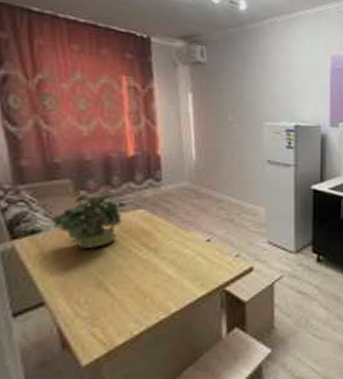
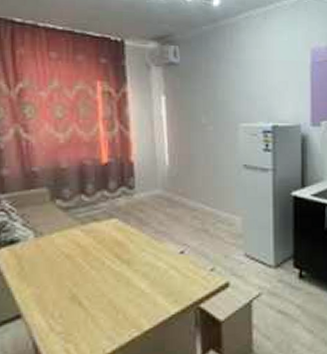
potted plant: present [50,185,128,250] -> none [27,193,101,261]

